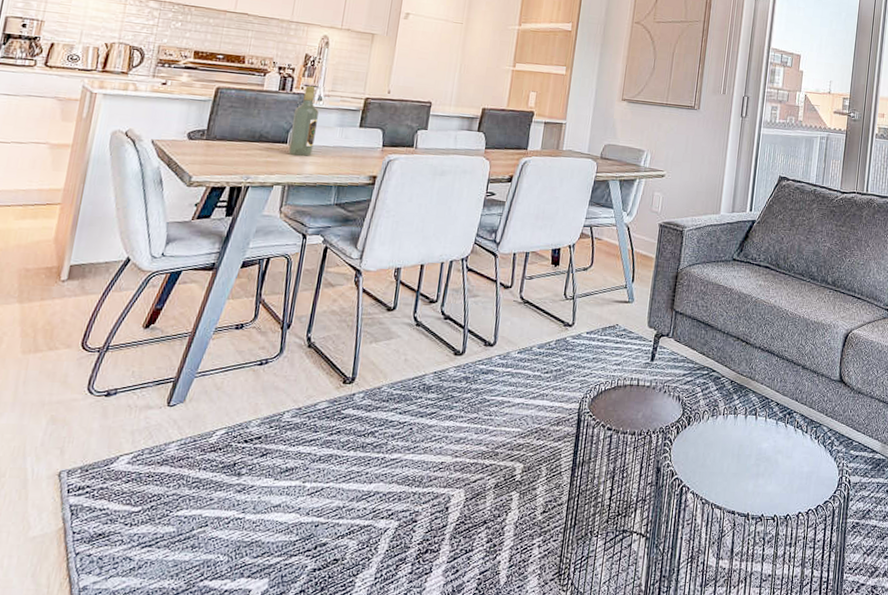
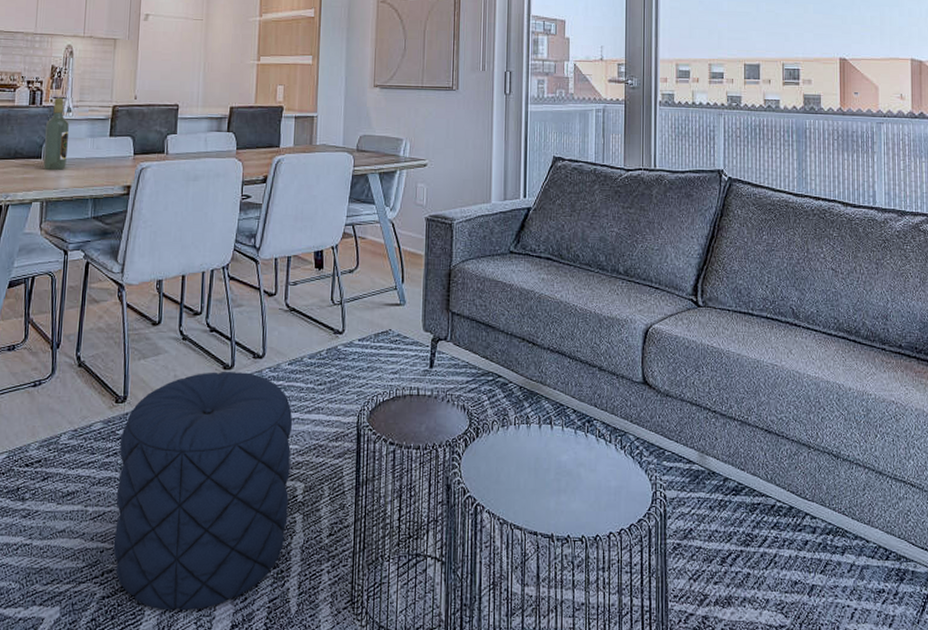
pouf: none [328,356,518,583] -> present [113,371,293,611]

